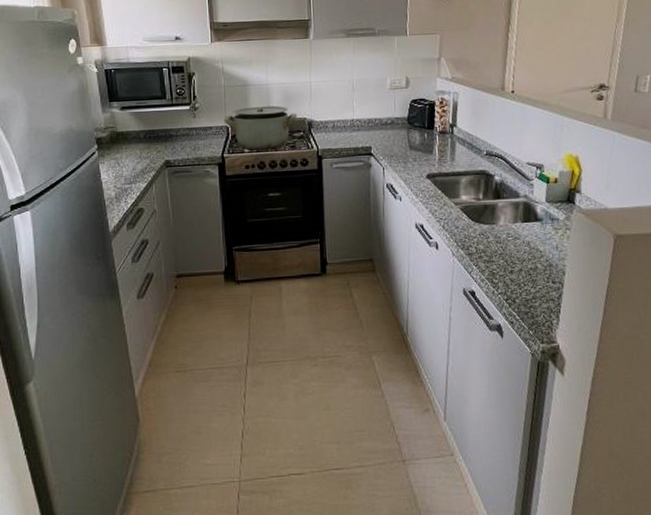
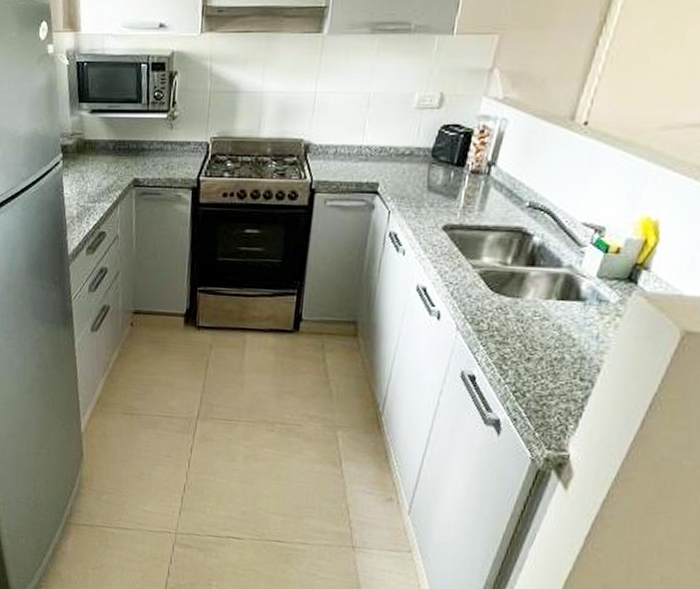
saucepan: present [224,105,297,150] -> none [204,120,292,176]

